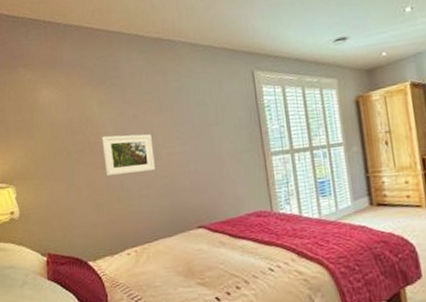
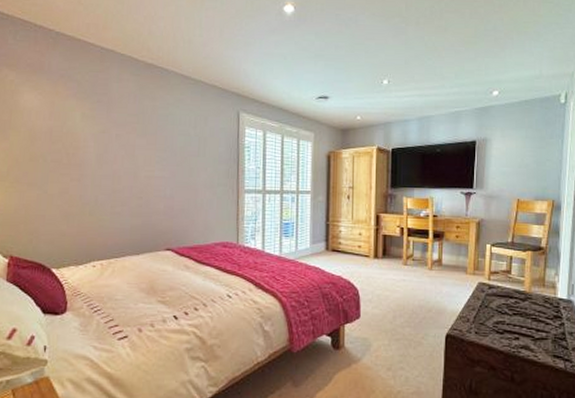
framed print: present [102,134,155,176] -> none [80,149,133,190]

